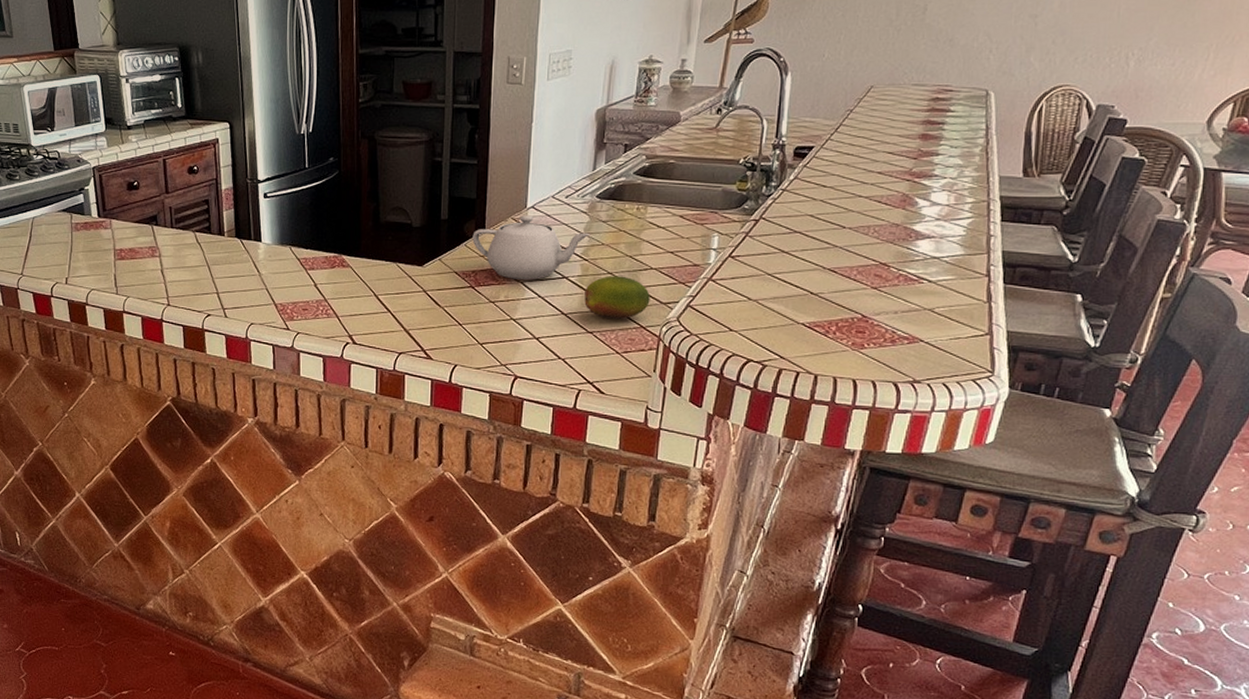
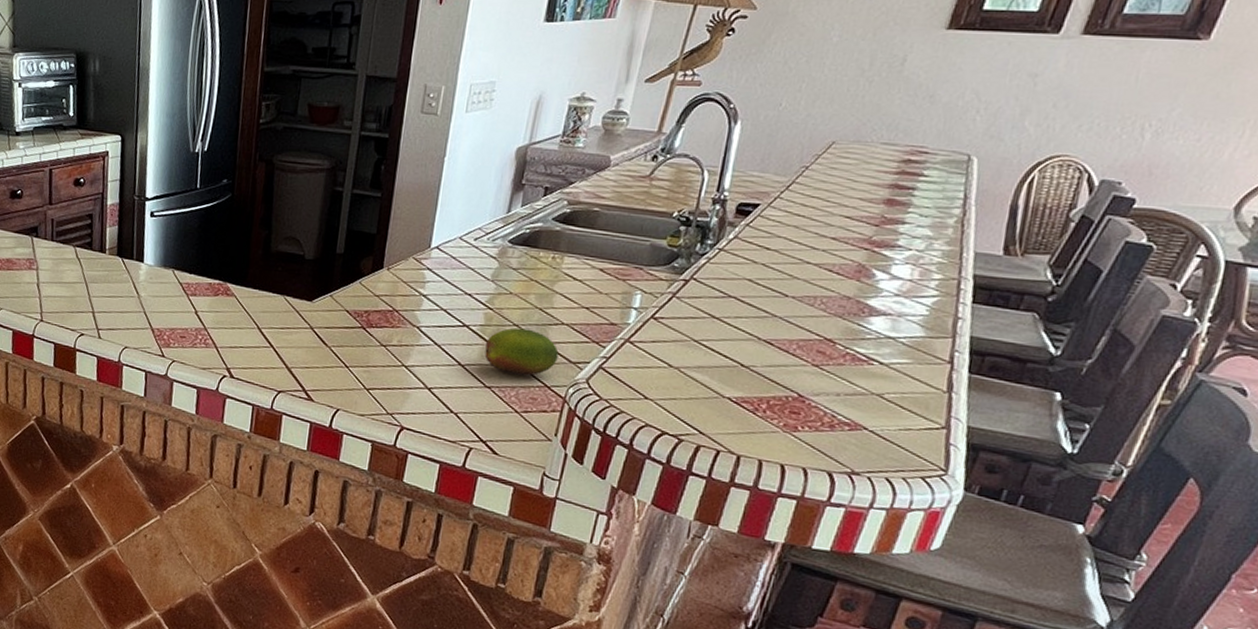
teapot: present [472,215,590,280] -> none [368,255,498,326]

